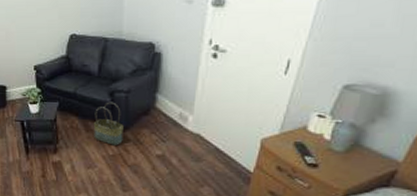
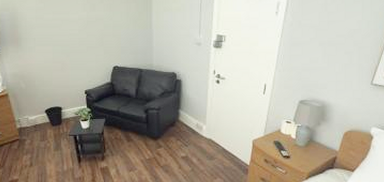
basket: present [93,101,124,146] -> none [133,117,156,151]

